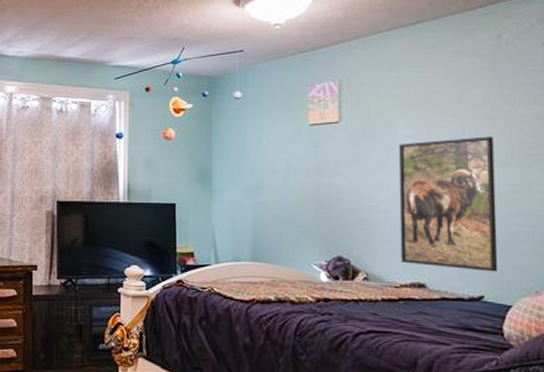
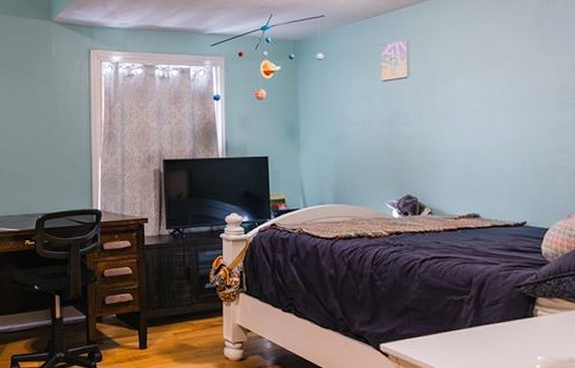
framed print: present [398,136,499,272] -> none [457,85,538,201]

